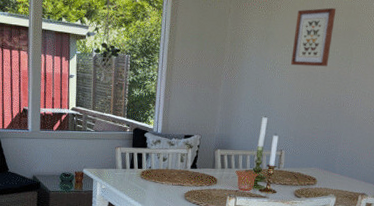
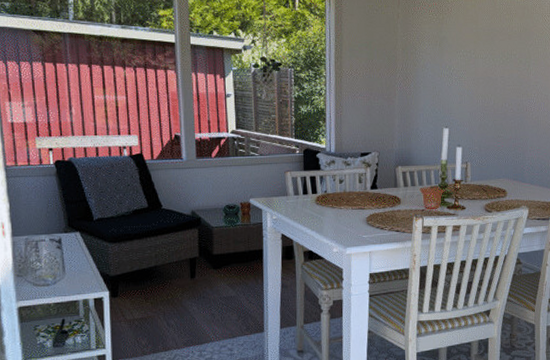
wall art: present [291,7,337,67] -> none [468,8,510,71]

